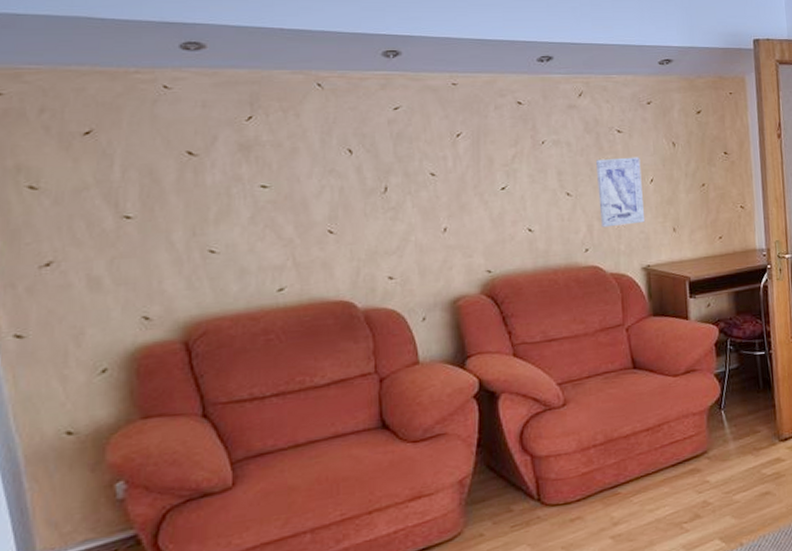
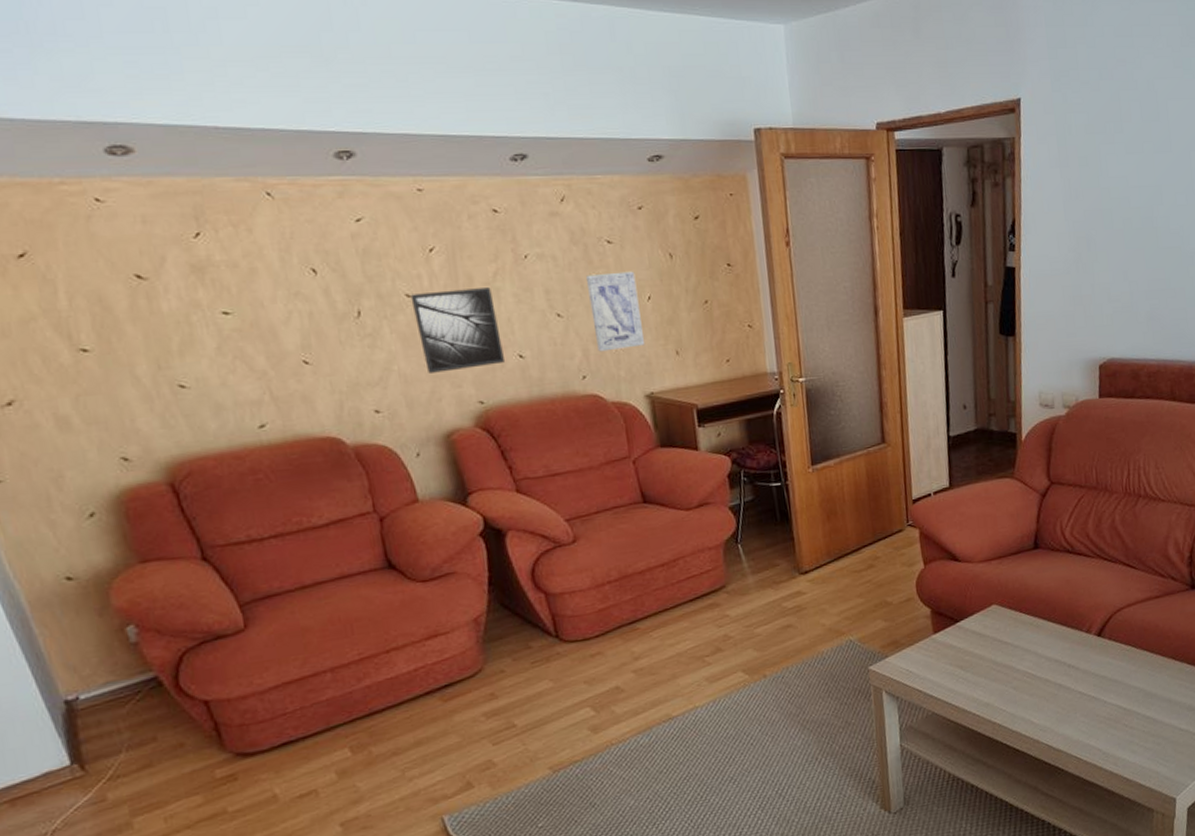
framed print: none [434,169,516,244] -> present [410,287,506,373]

